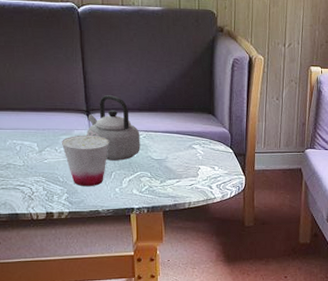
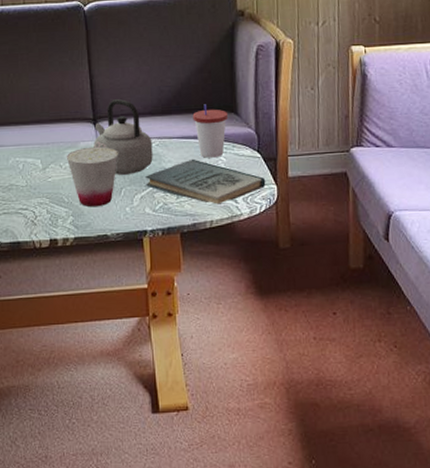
book: none [134,150,236,189] -> present [146,158,266,204]
cup: none [176,105,207,151] -> present [192,104,229,158]

